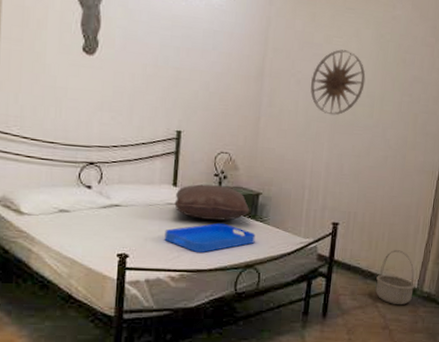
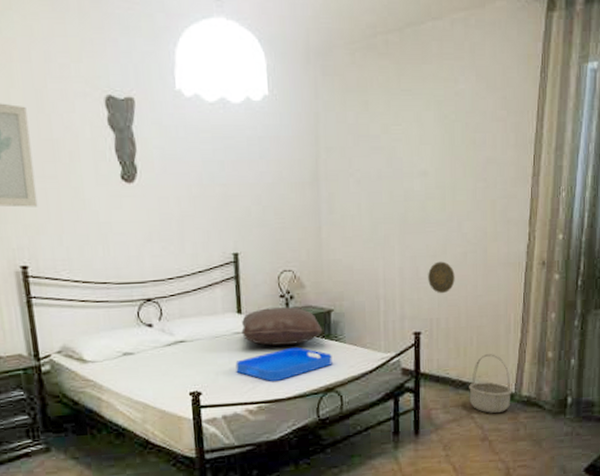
wall art: present [310,49,366,116] -> none [372,138,432,214]
decorative plate: none [350,161,375,191] -> present [428,261,455,294]

